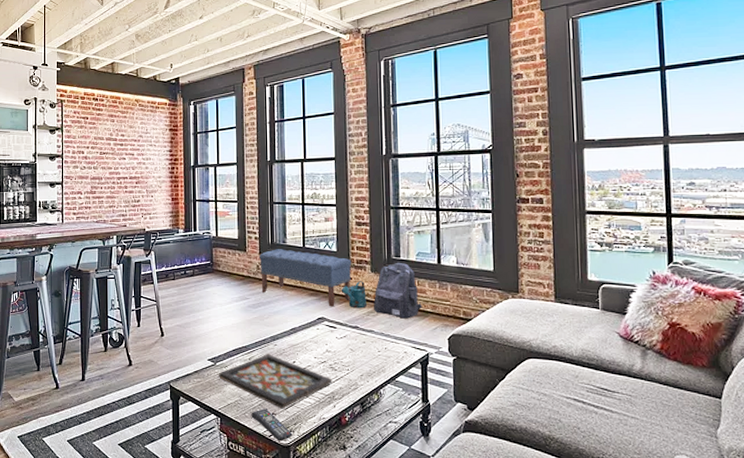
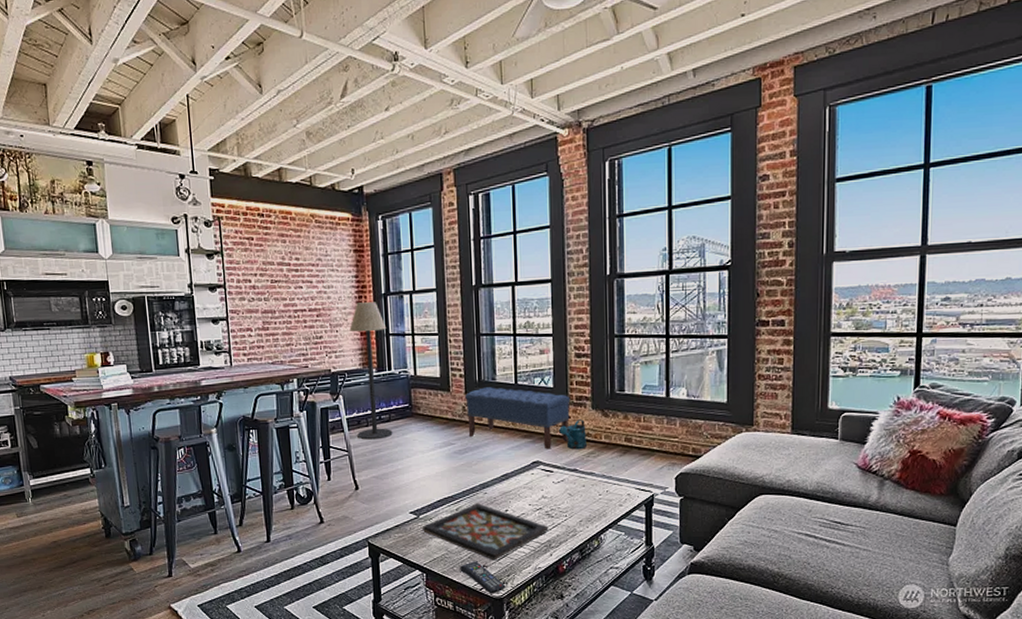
floor lamp: none [163,172,196,292] -> present [349,302,393,440]
backpack: present [374,262,422,319] -> none [595,397,648,459]

